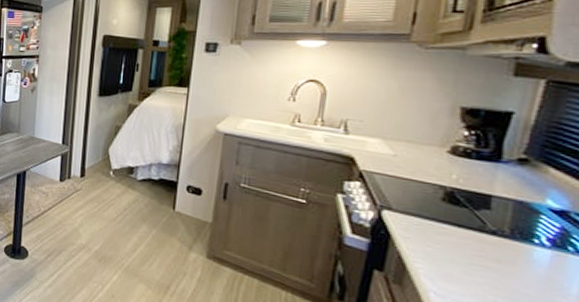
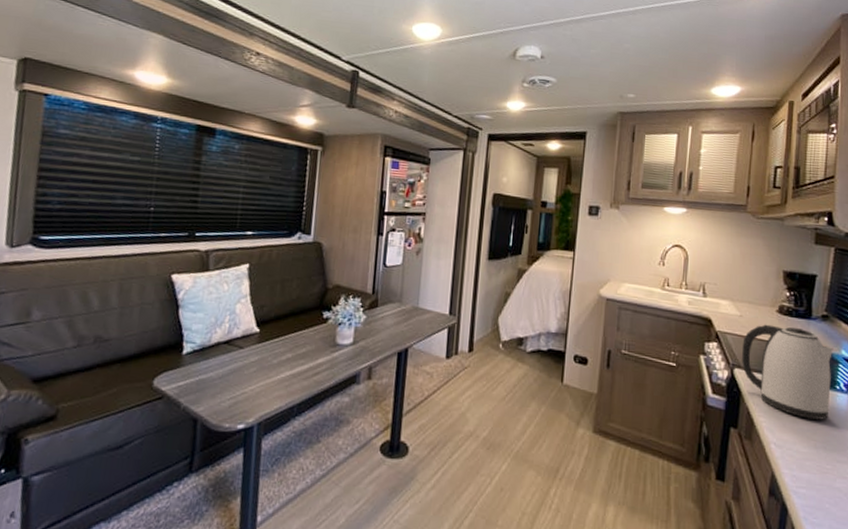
kettle: none [393,165,534,276] -> present [742,324,834,420]

